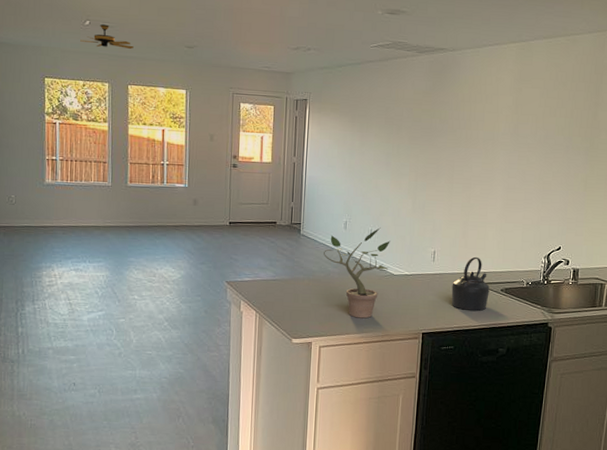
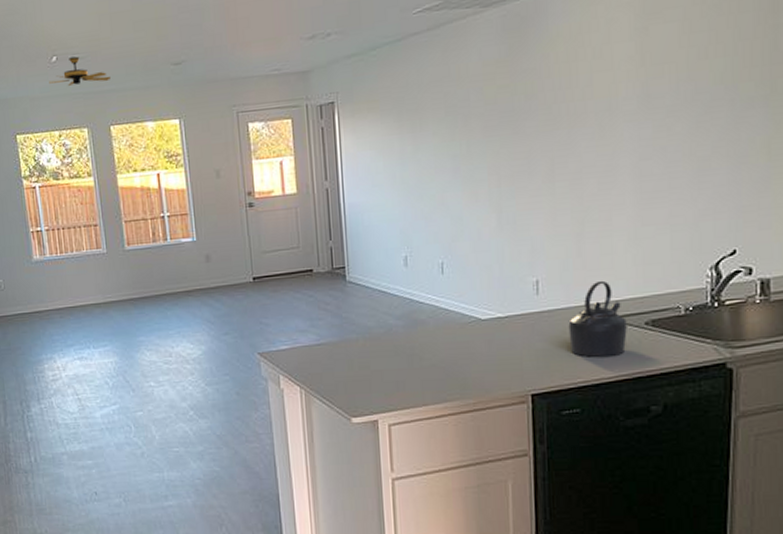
potted plant: present [324,227,390,319] -> none [380,258,473,383]

